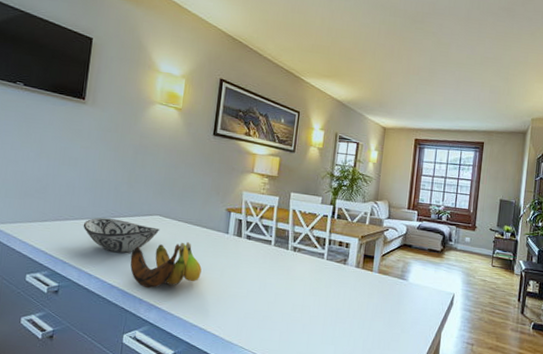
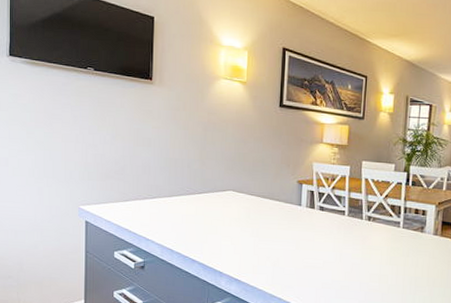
decorative bowl: present [83,217,160,253] -> none [161,195,234,228]
banana: present [130,241,202,289] -> none [208,215,277,262]

